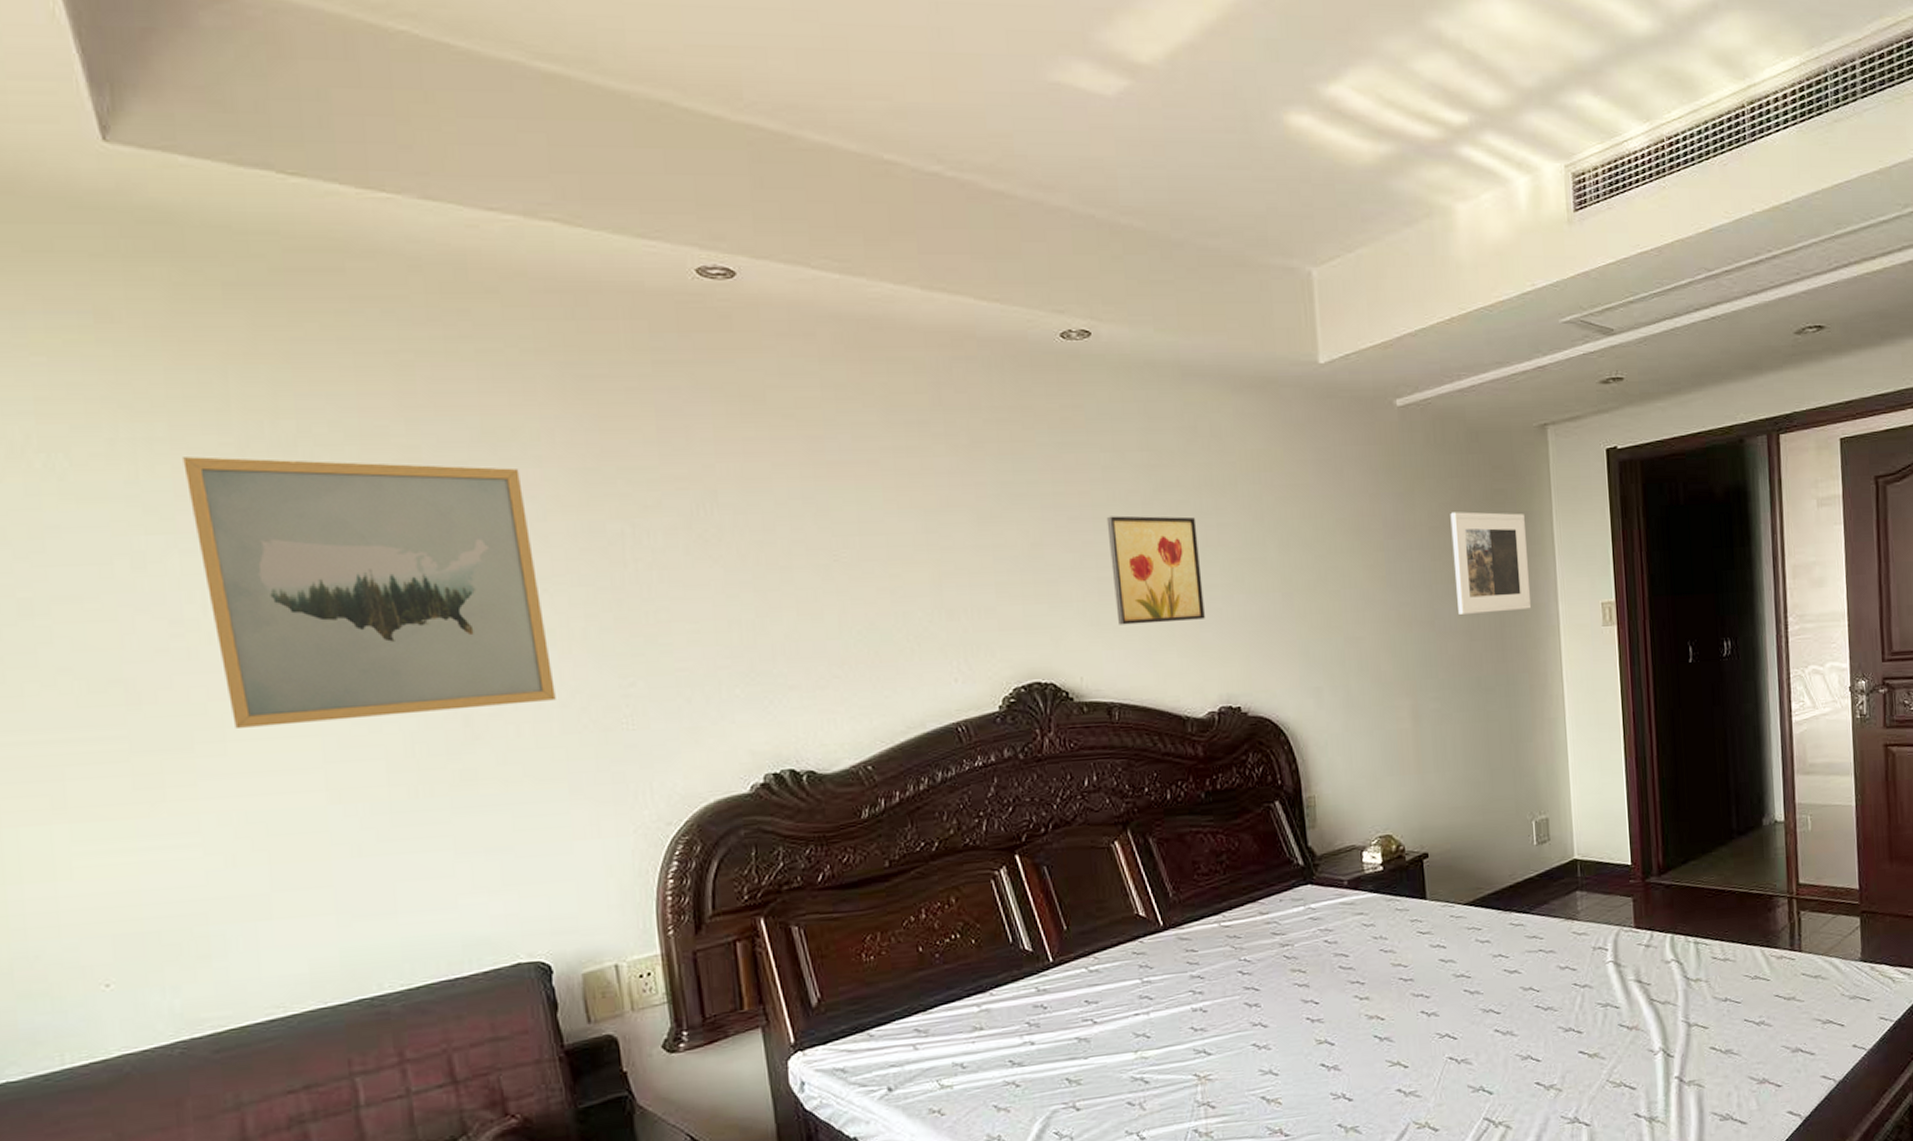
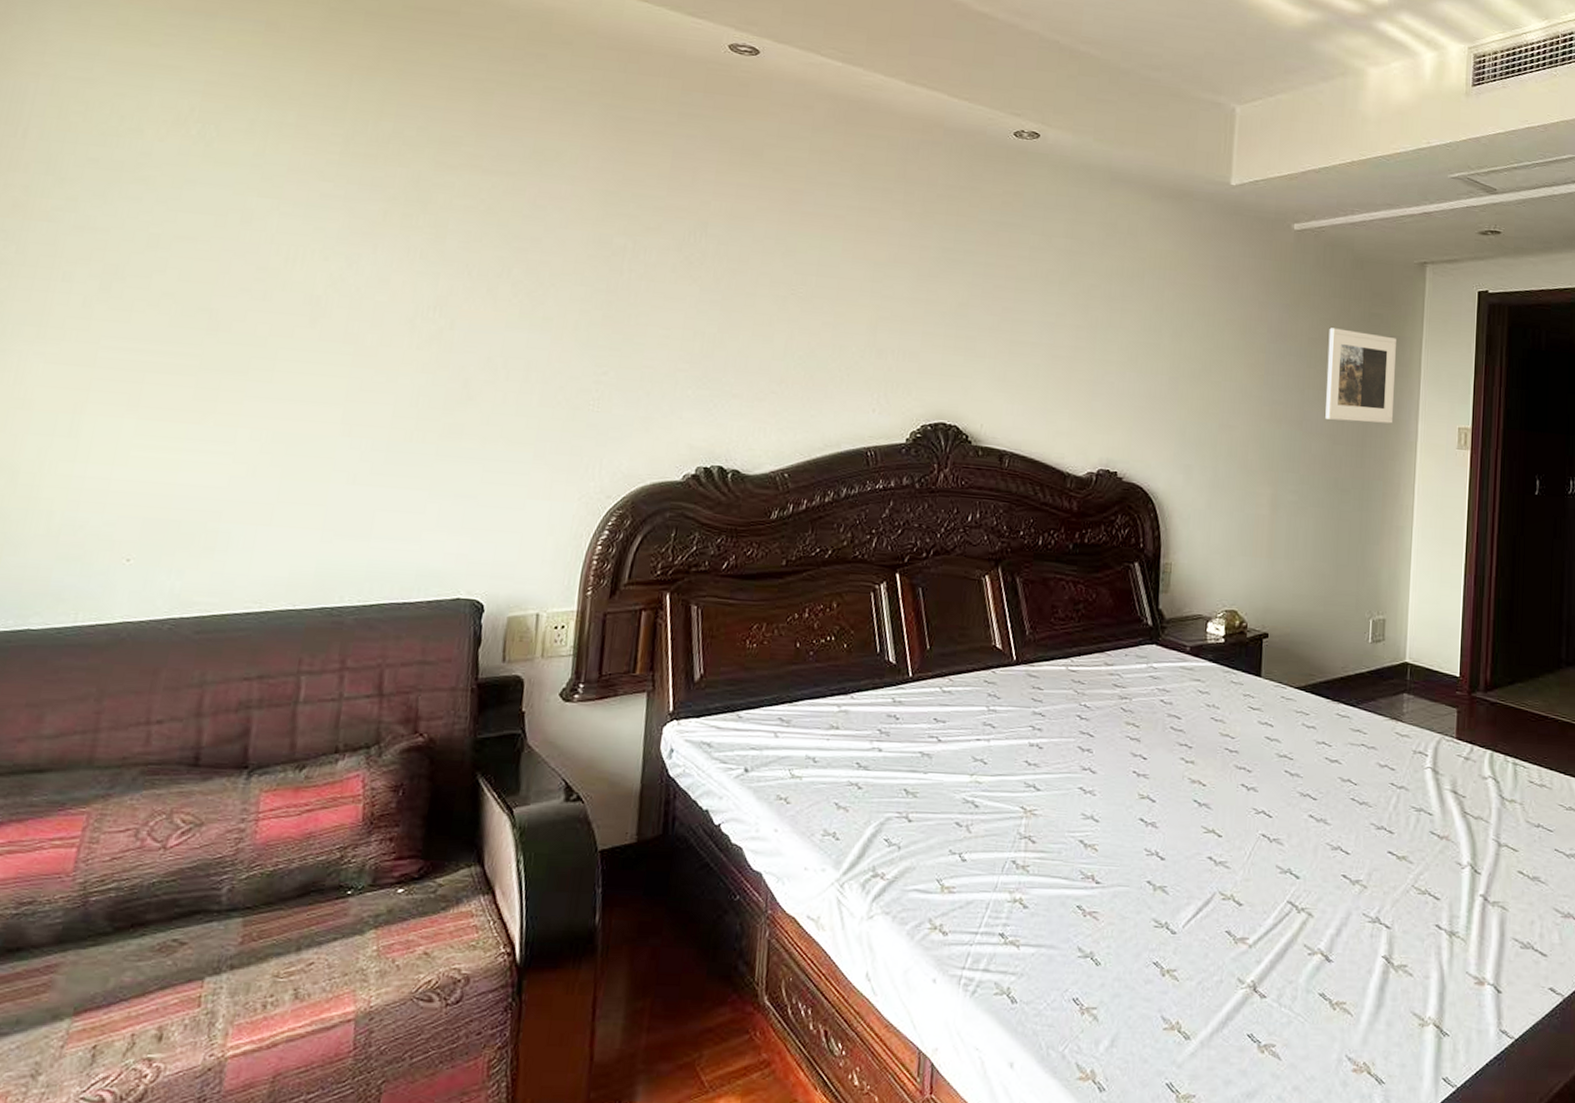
wall art: present [183,456,556,728] -> none [284,140,555,377]
wall art: present [1106,515,1205,625] -> none [1021,289,1104,390]

